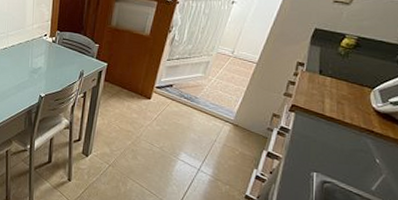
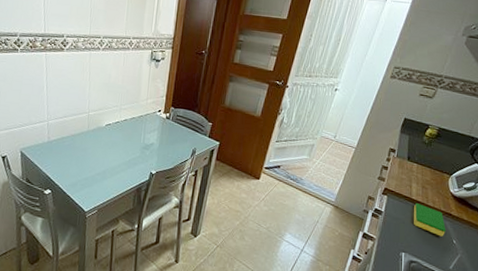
dish sponge: none [326,119,366,156] -> present [413,202,445,237]

